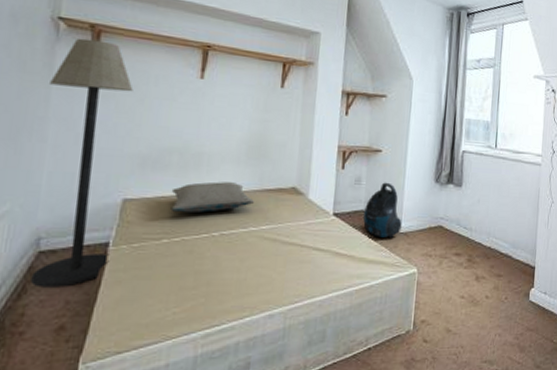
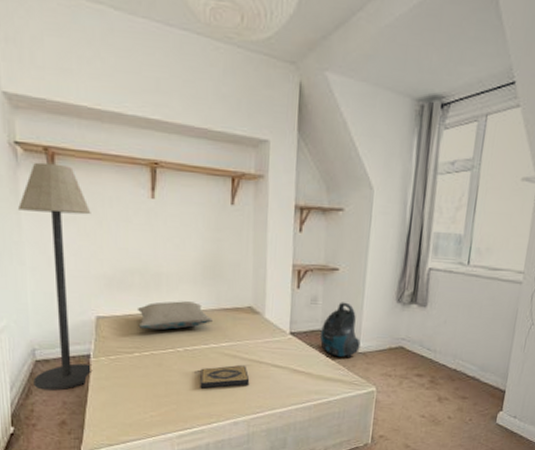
hardback book: none [234,250,290,277] -> present [200,365,250,389]

